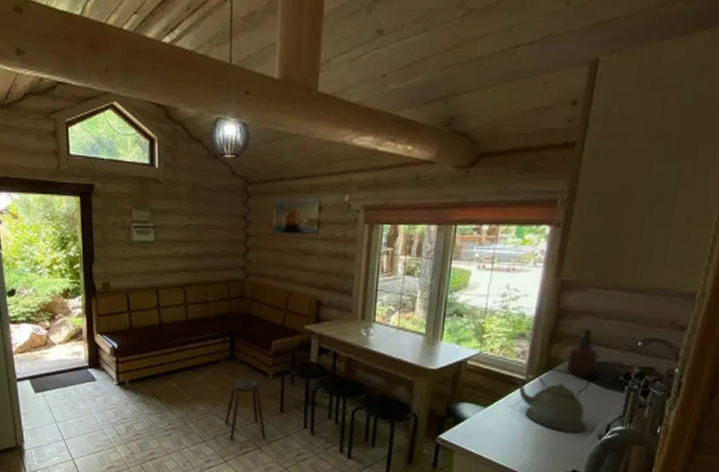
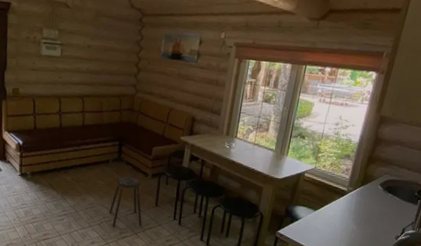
kettle: present [513,368,590,434] -> none [337,182,393,235]
soap dispenser: present [567,329,599,377] -> none [377,154,402,192]

